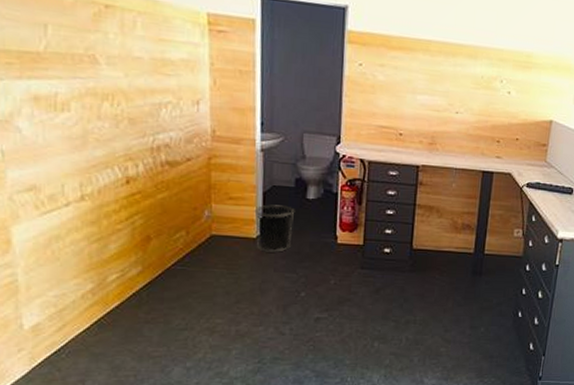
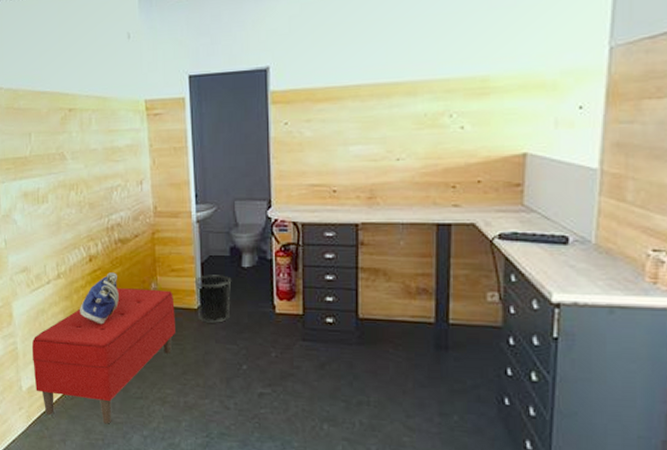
bench: none [39,214,231,359] -> present [31,288,175,424]
tote bag: none [111,197,163,253] -> present [80,272,119,325]

